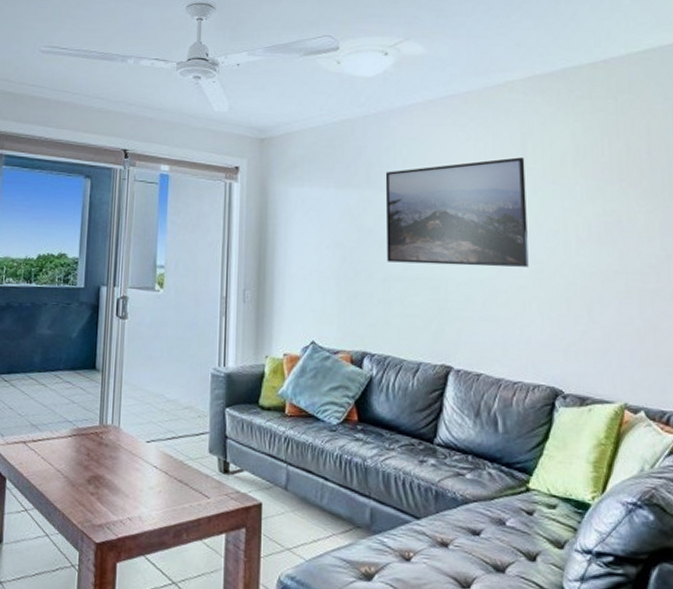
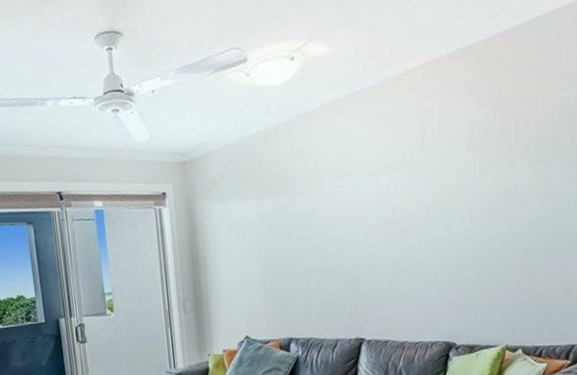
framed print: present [385,157,529,267] -> none [299,144,428,259]

